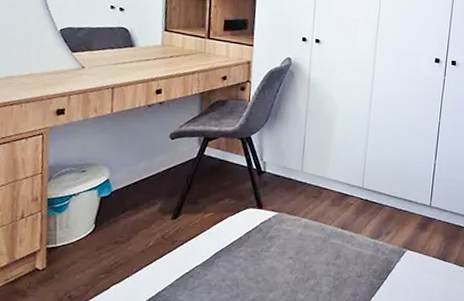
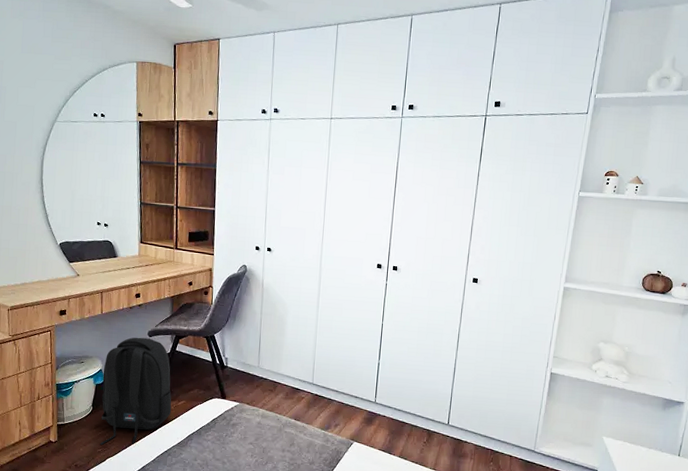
backpack: none [102,140,197,270] -> present [99,337,172,445]

